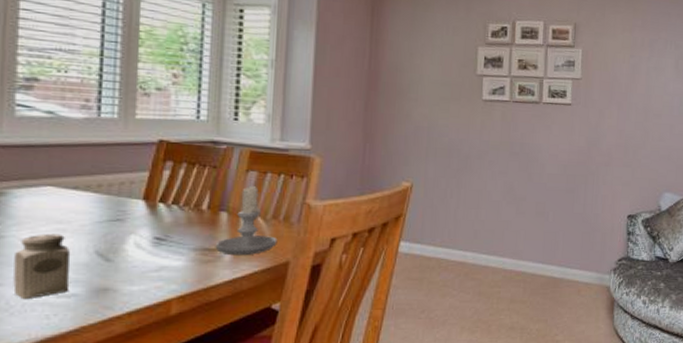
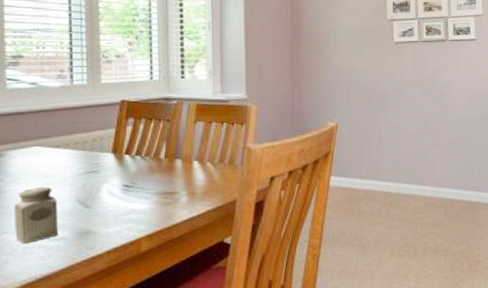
candle: present [215,183,278,256] -> none [173,133,225,197]

